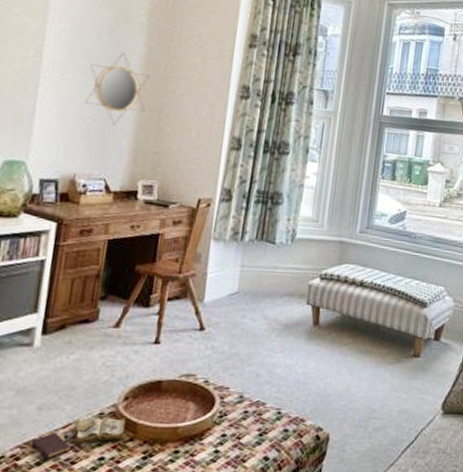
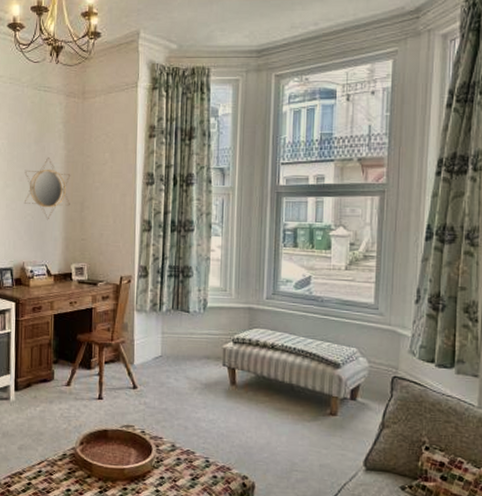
book: present [32,417,126,460] -> none [18,457,84,488]

